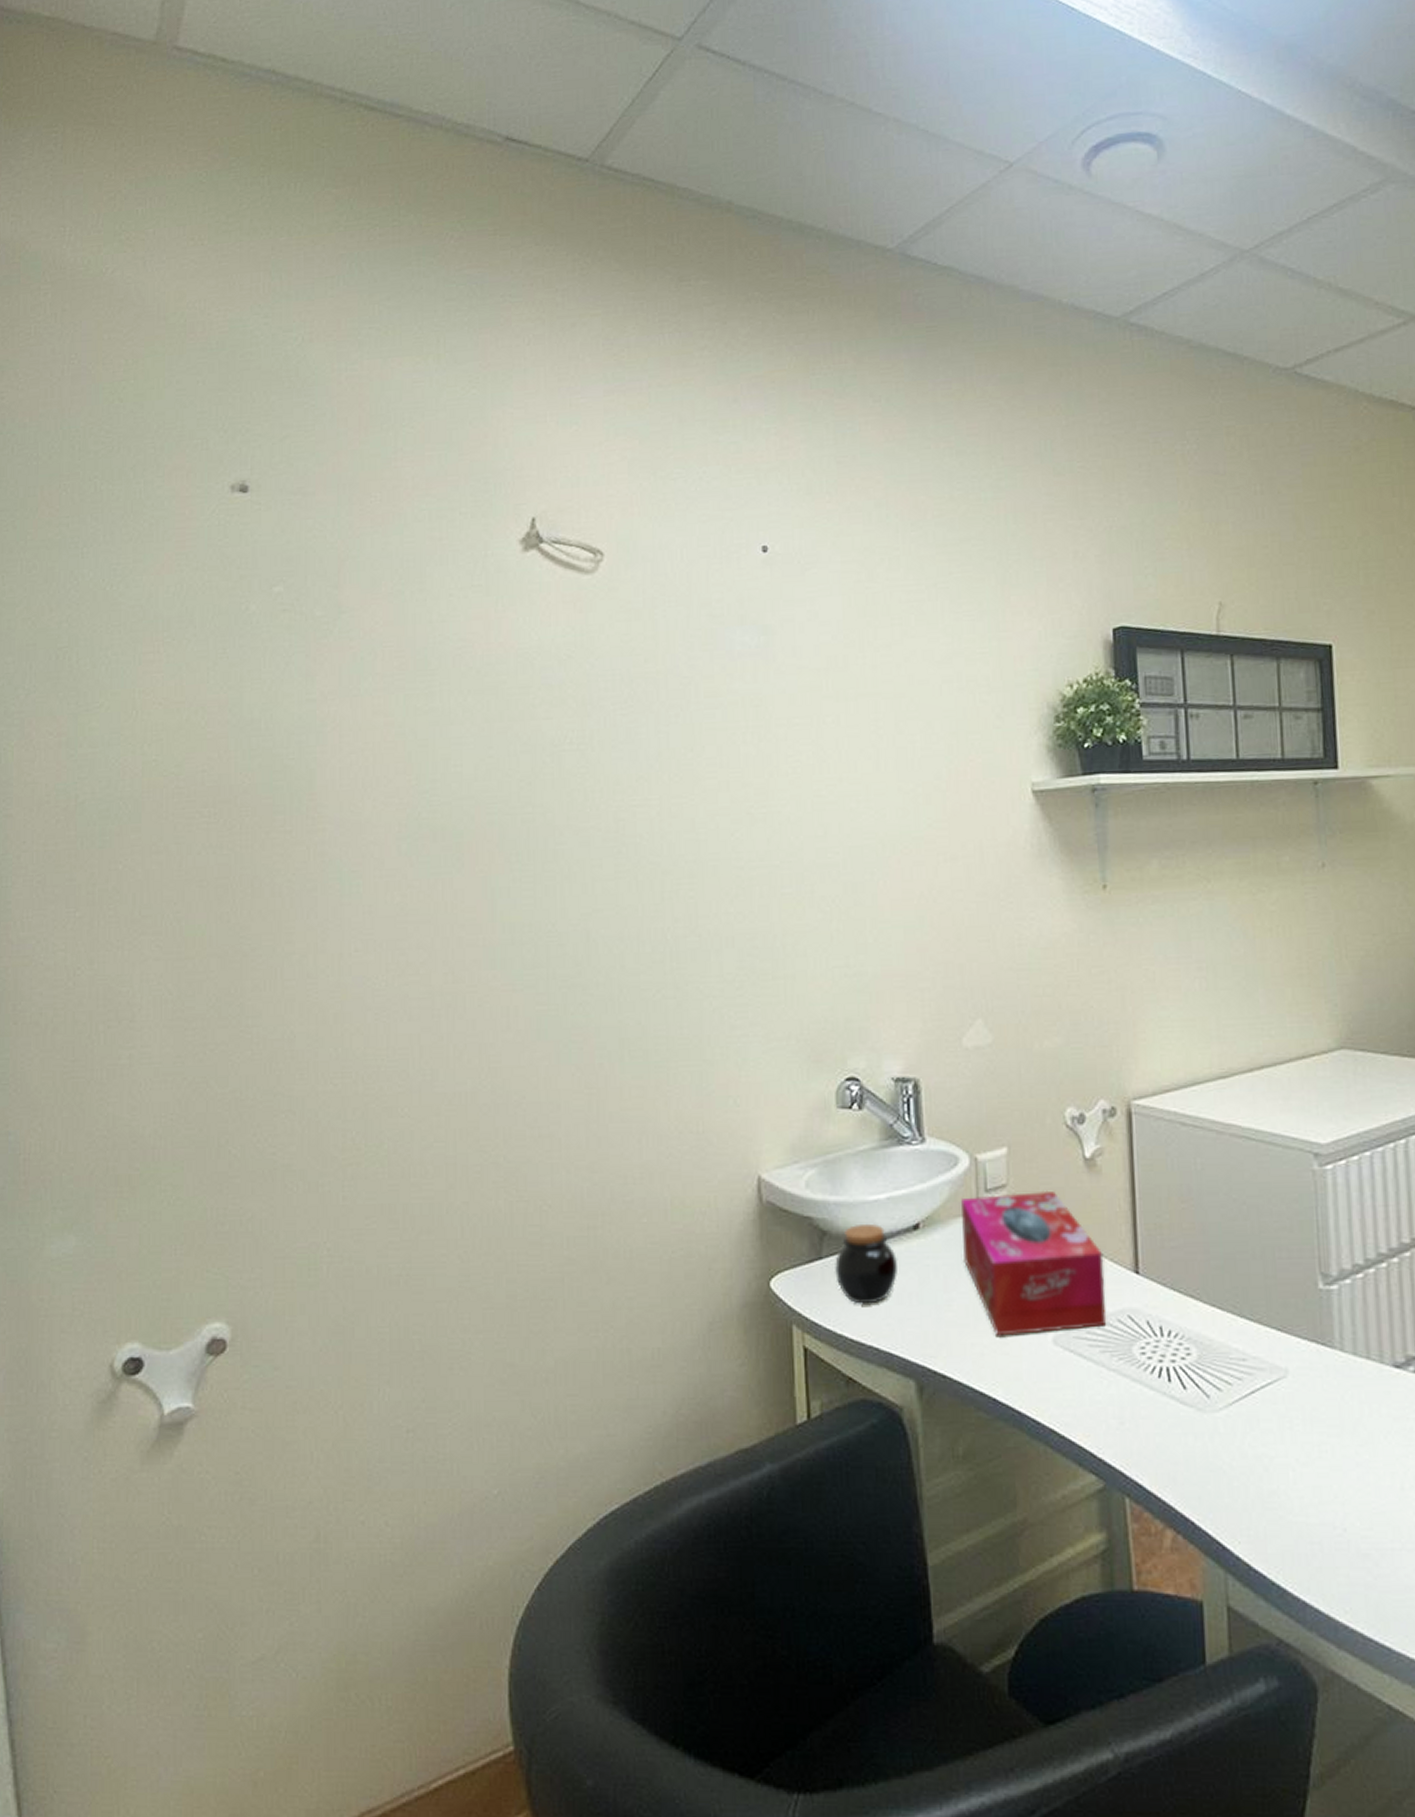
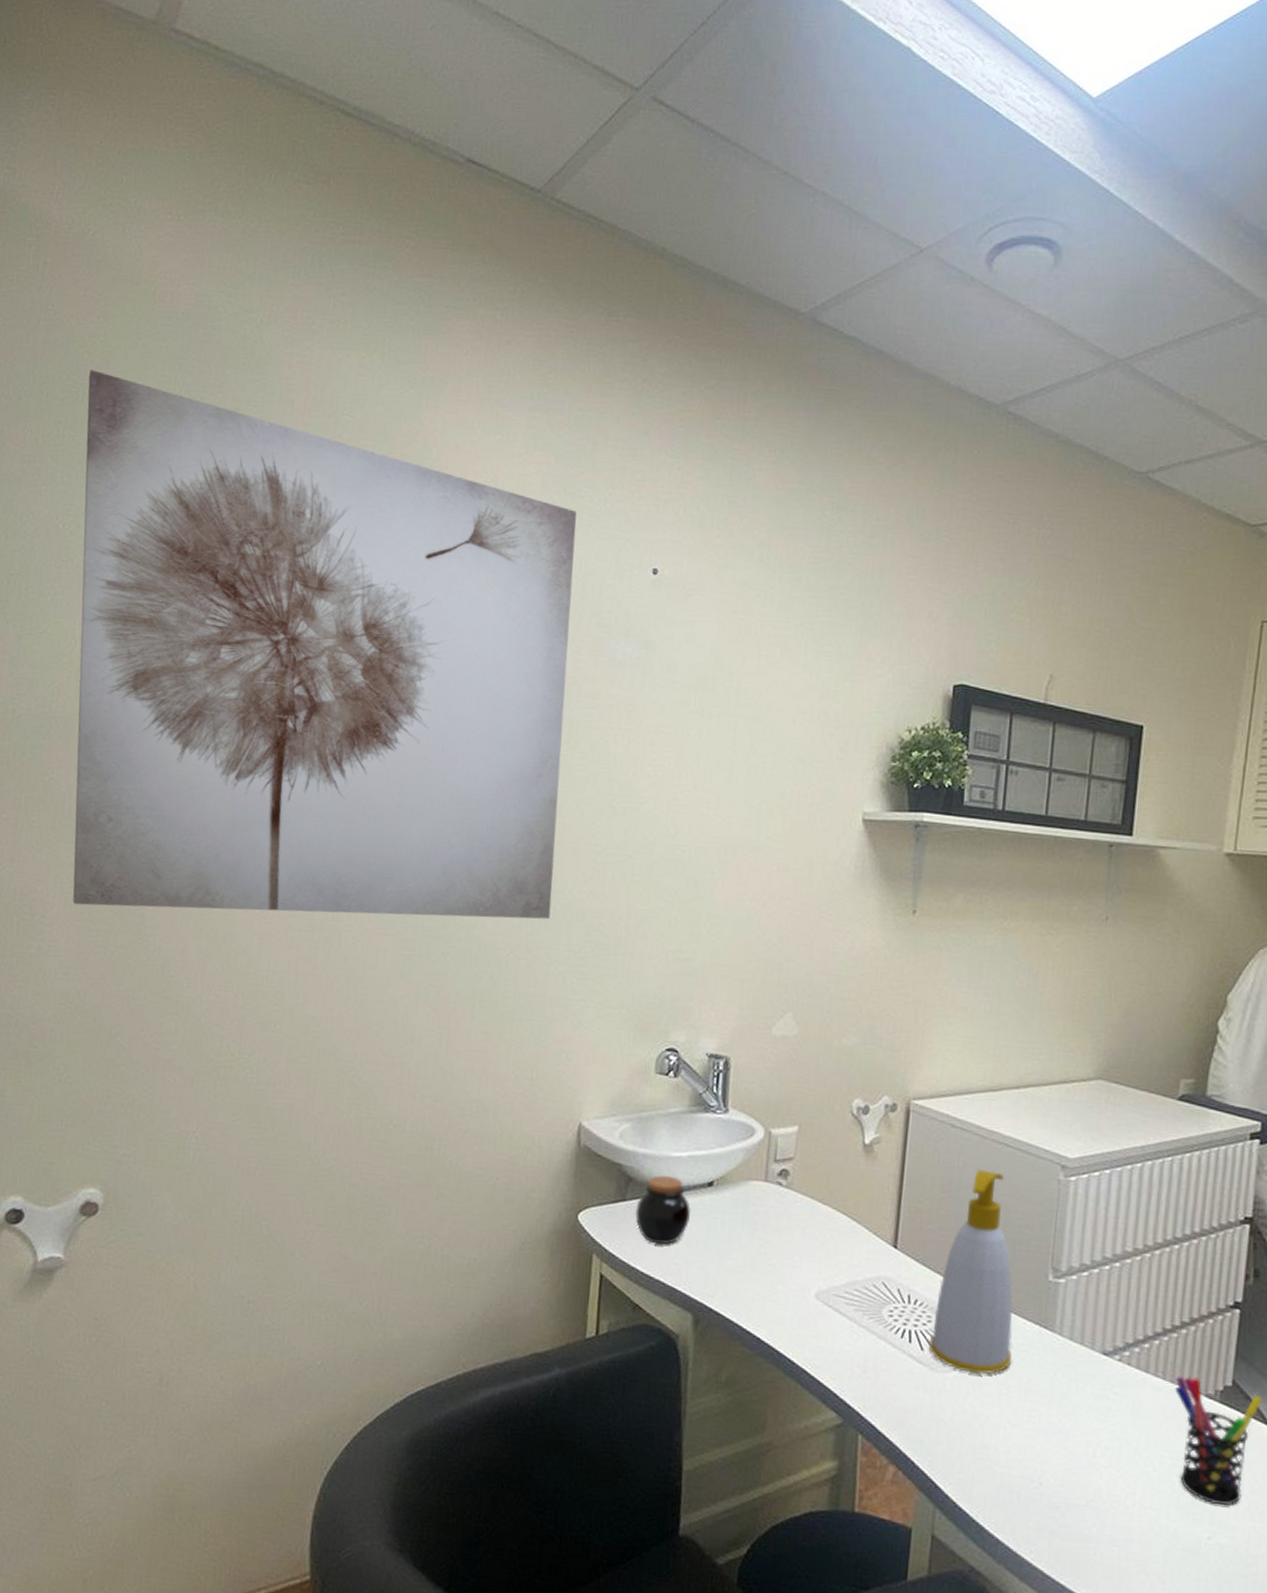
wall art: none [123,416,696,1003] -> present [72,370,577,920]
tissue box: present [961,1190,1107,1336] -> none [748,1164,869,1290]
soap bottle: none [1191,1170,1291,1409] -> present [928,1169,1013,1374]

